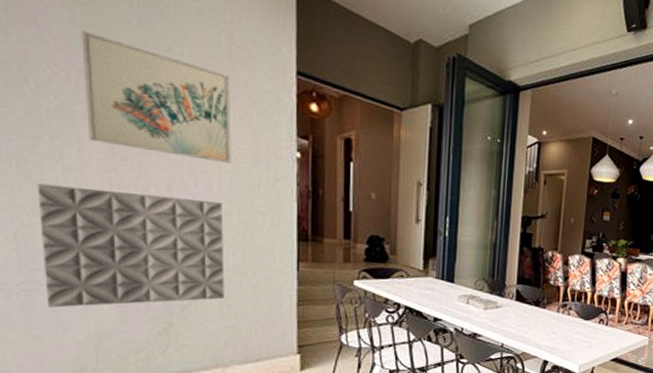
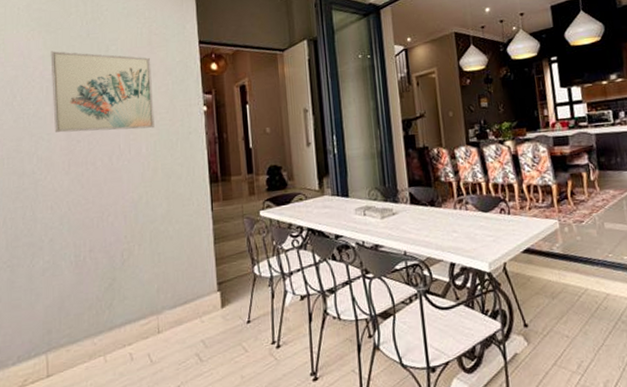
decorative wall panel: present [37,183,225,308] -> none [20,162,155,278]

